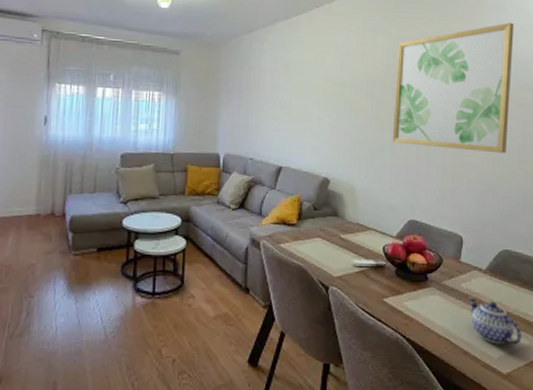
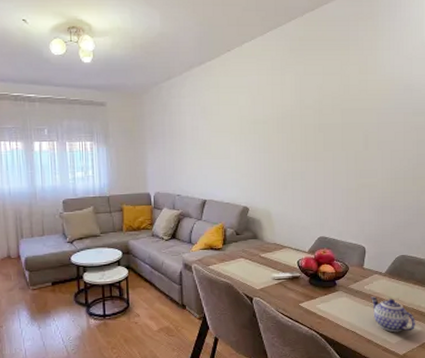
wall art: present [392,22,514,154] -> none [302,52,409,173]

